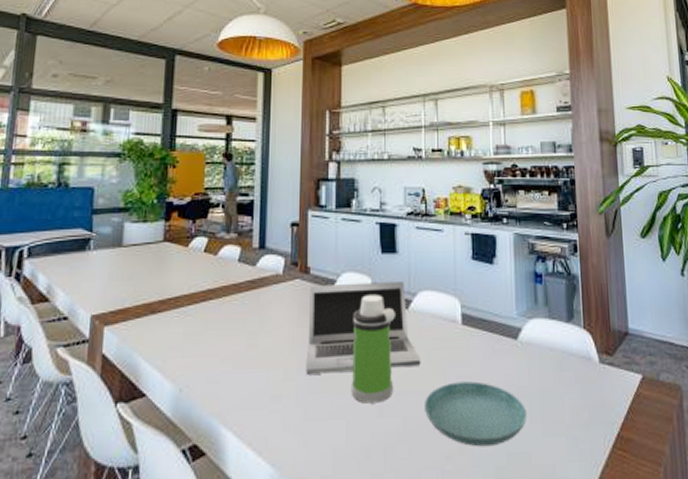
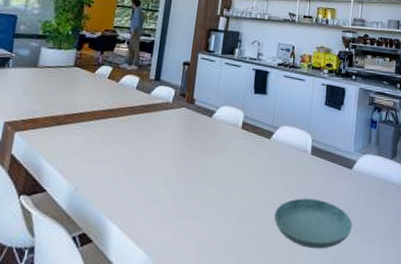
laptop: present [305,282,421,374] -> none [182,113,276,185]
water bottle: present [351,295,395,404] -> none [217,125,260,210]

